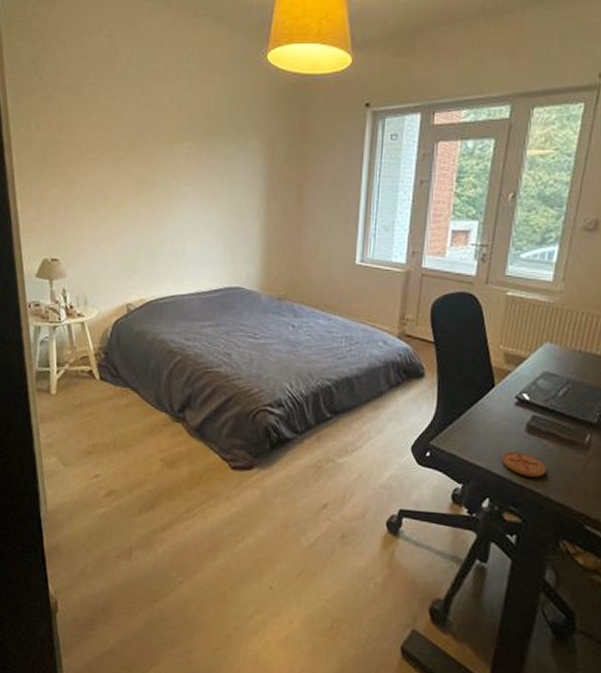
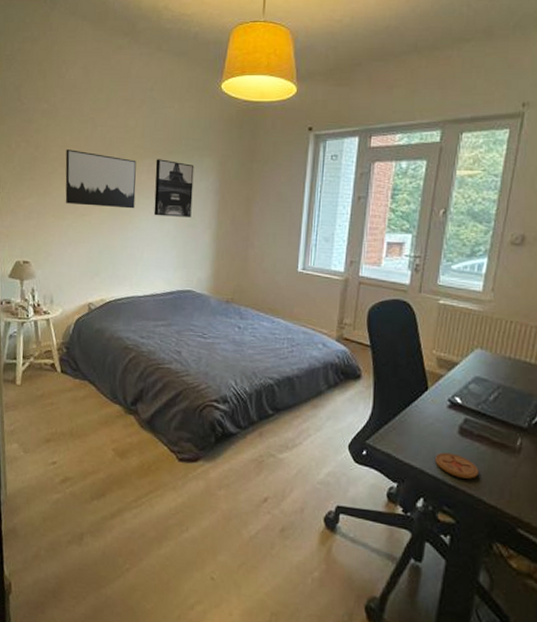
wall art: none [93,131,175,198] -> present [65,149,137,209]
wall art: none [195,141,239,207] -> present [154,159,194,217]

